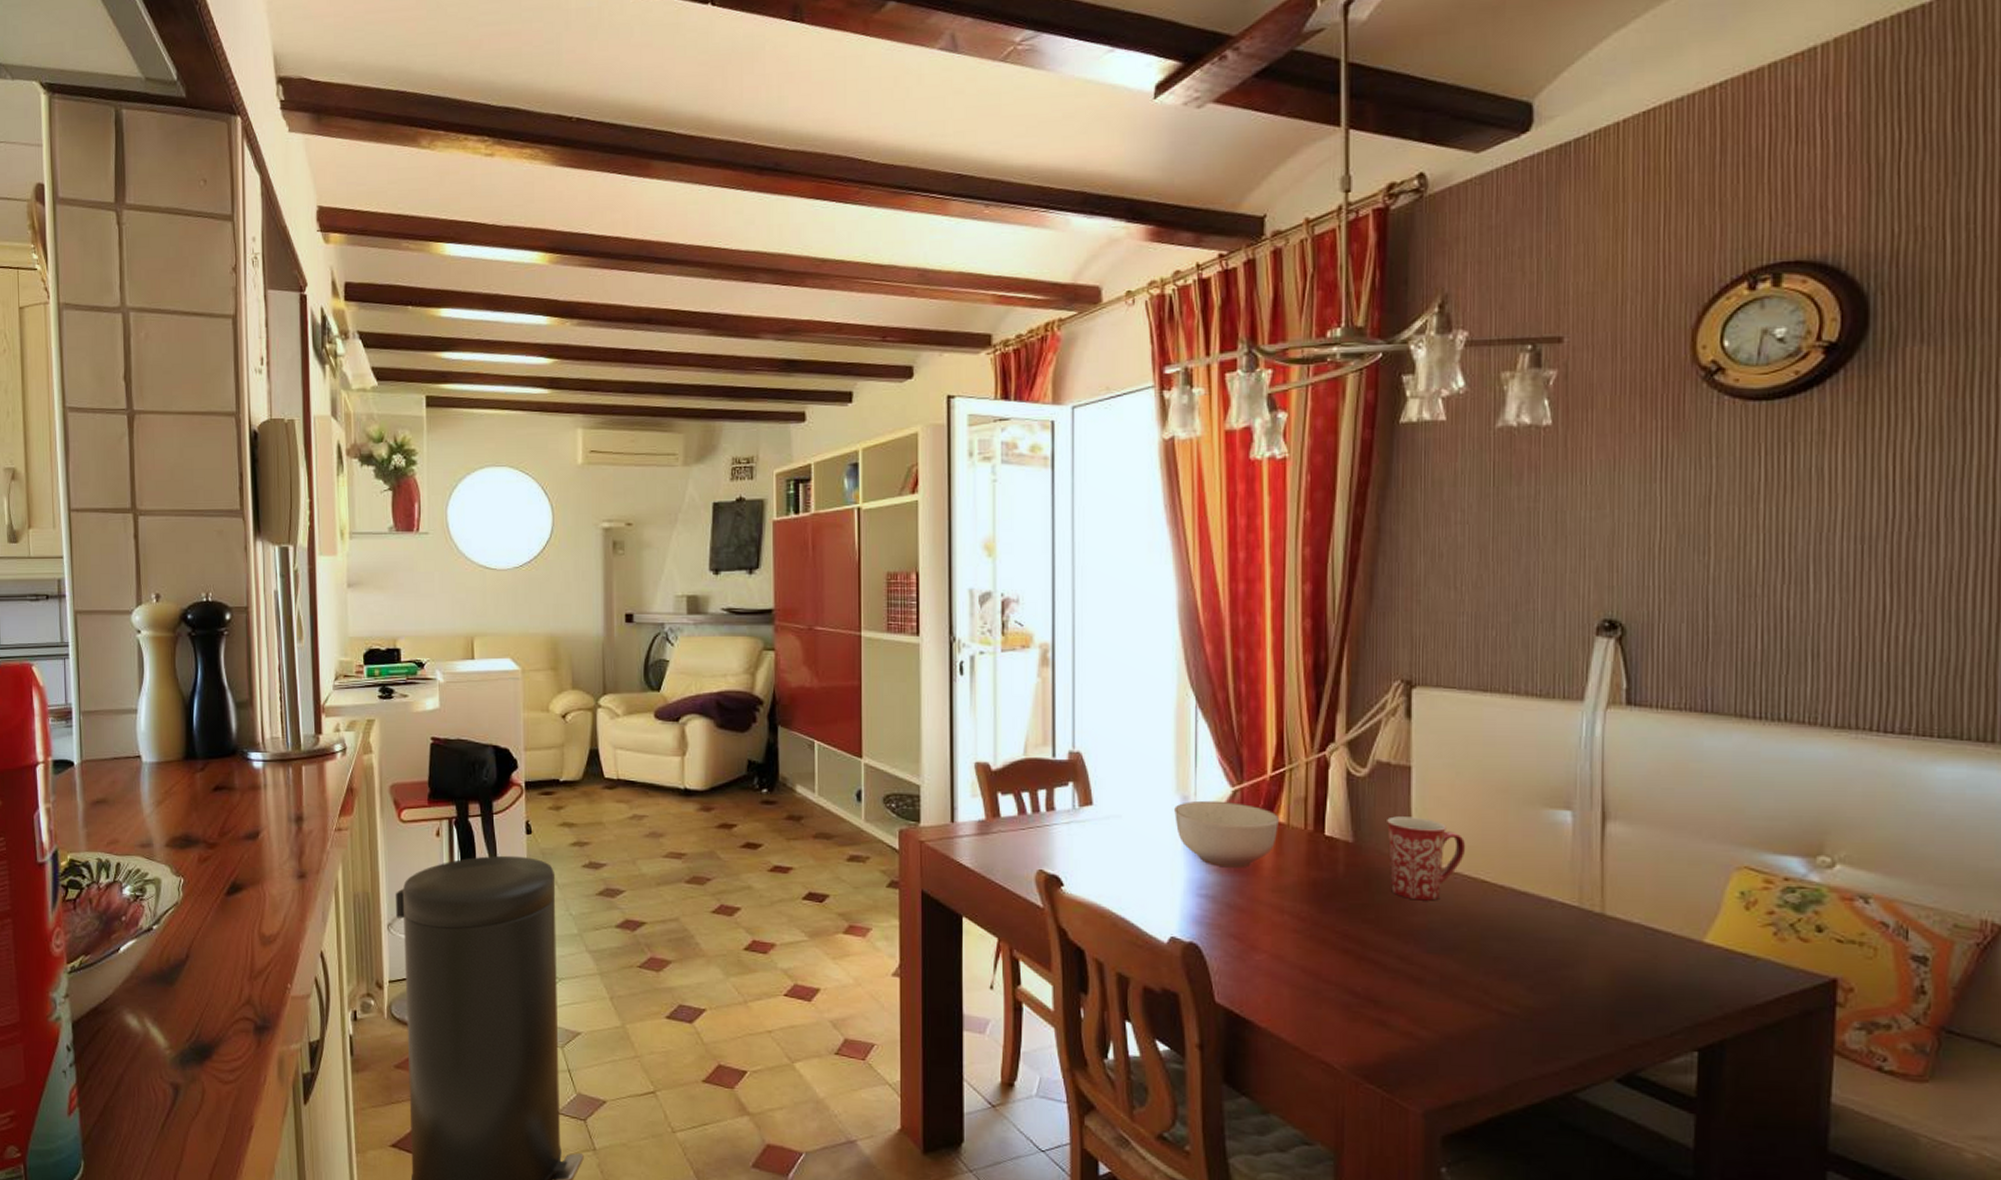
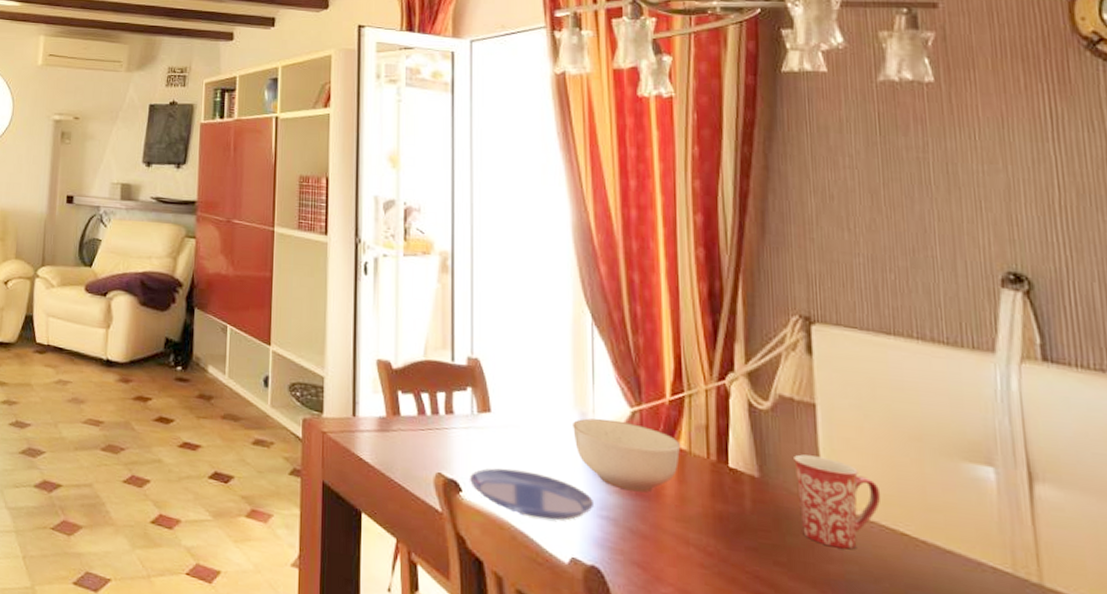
plate: none [1071,858,1193,904] -> present [470,468,593,520]

